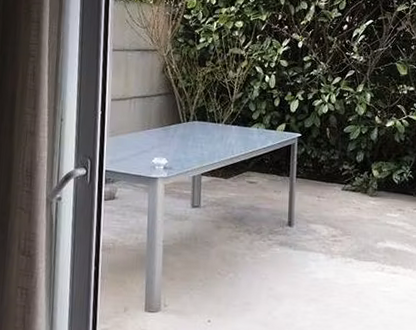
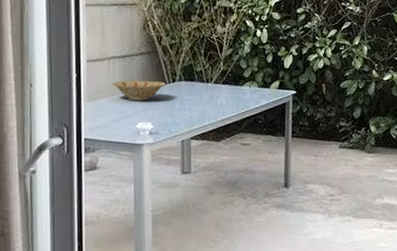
bowl: none [132,118,181,138] -> present [112,81,167,101]

